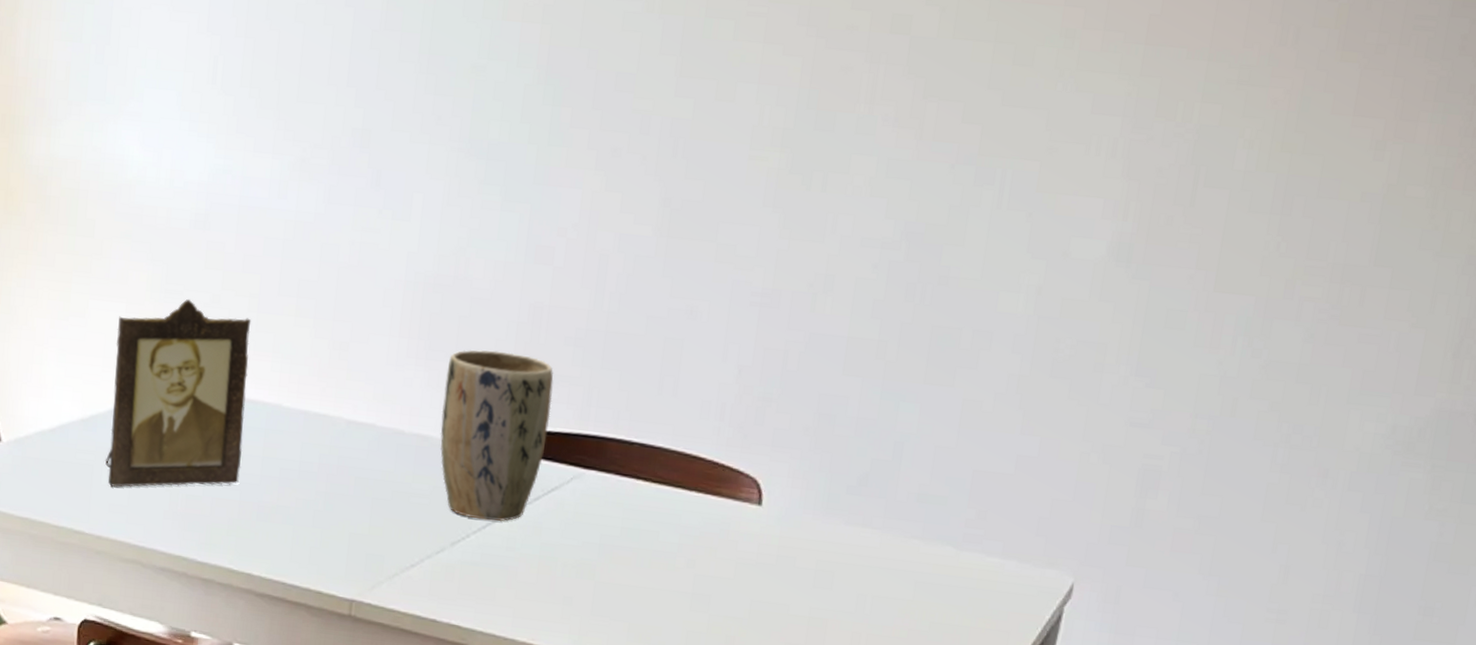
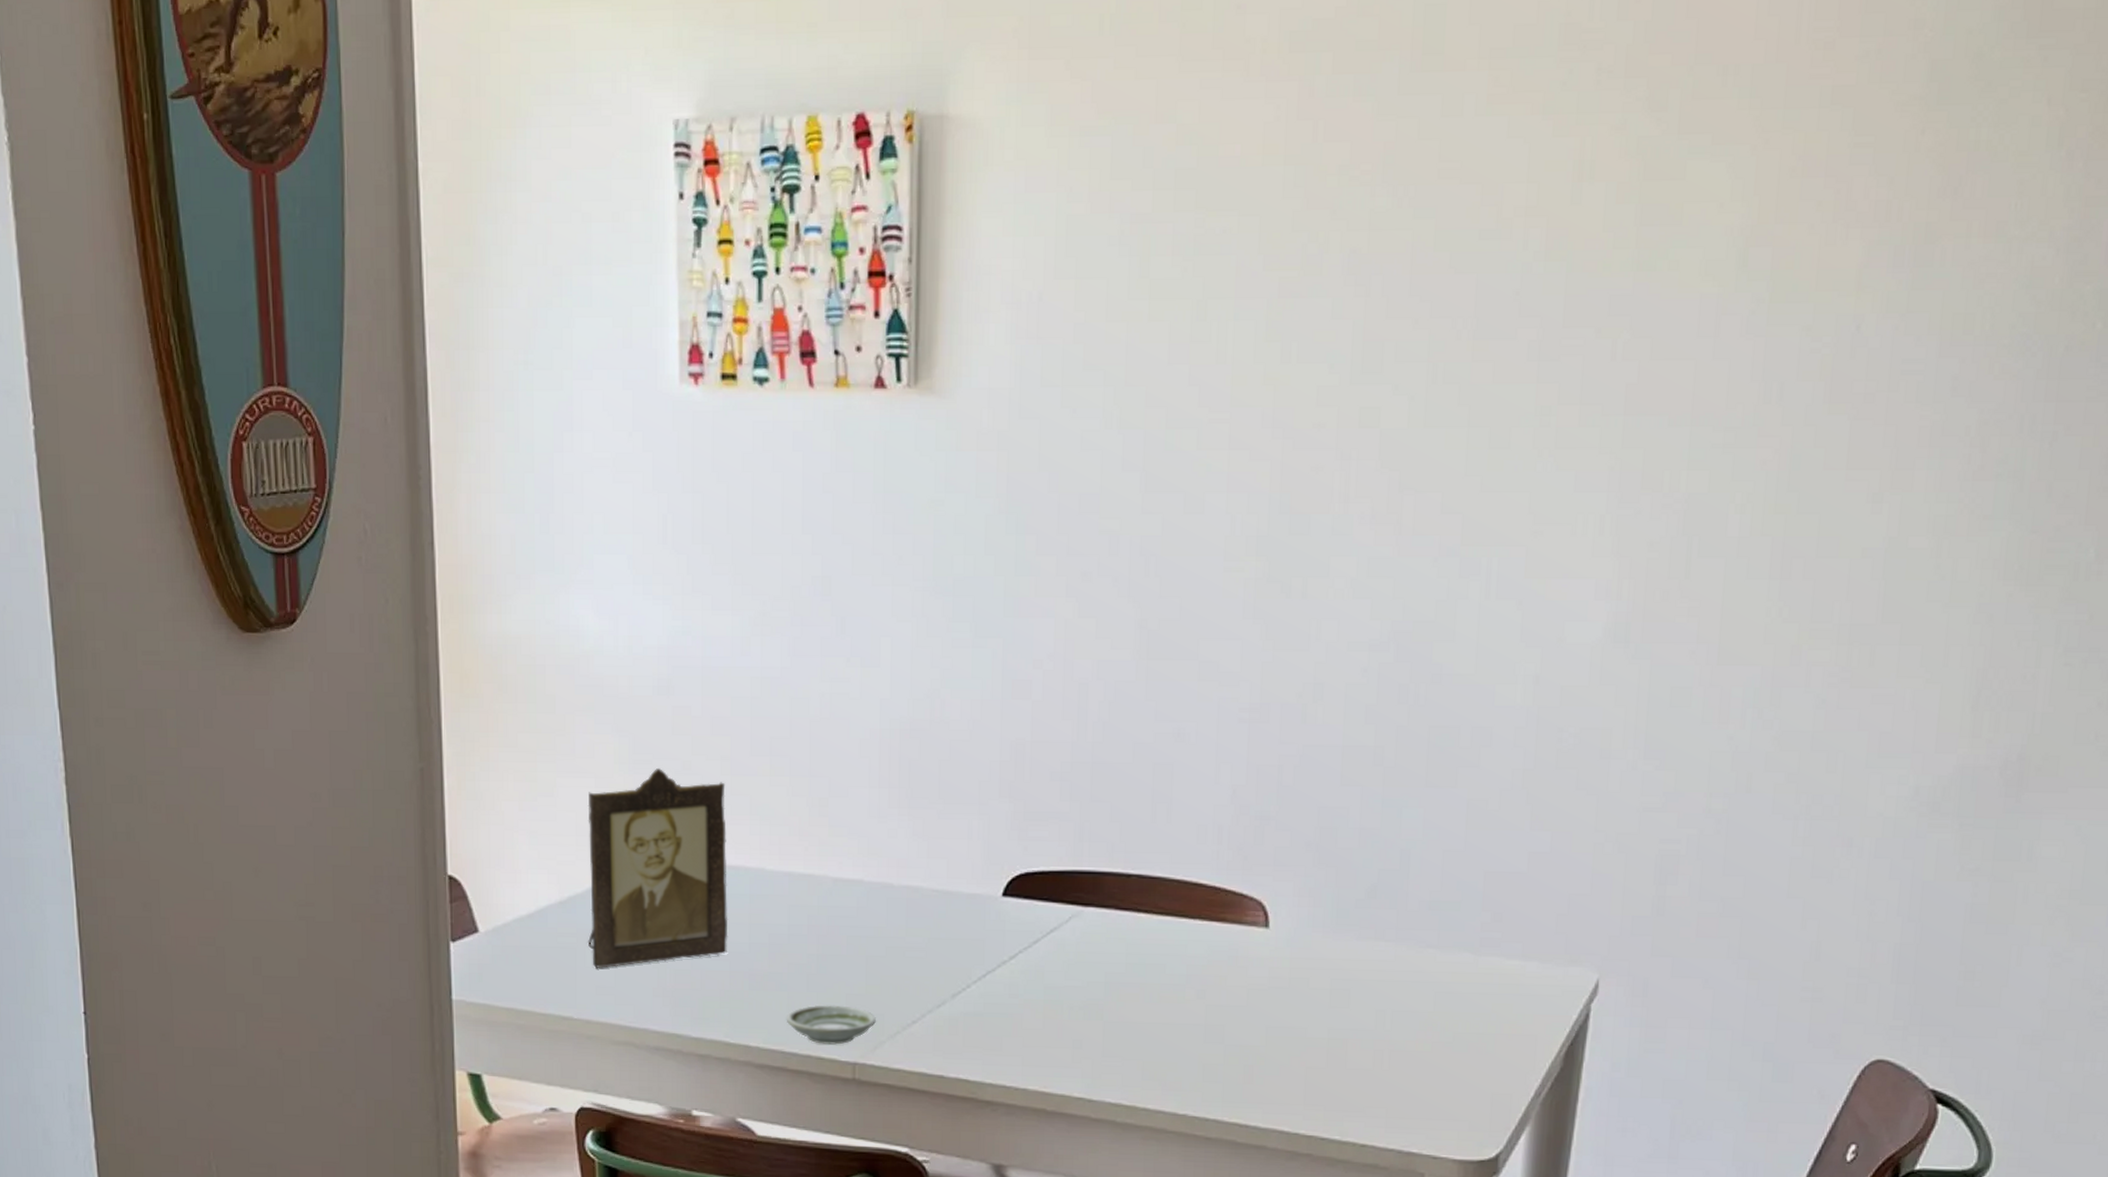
saucer: none [290,540,377,581] -> present [787,1004,877,1045]
plant pot: present [440,349,554,522] -> none [929,793,1043,969]

